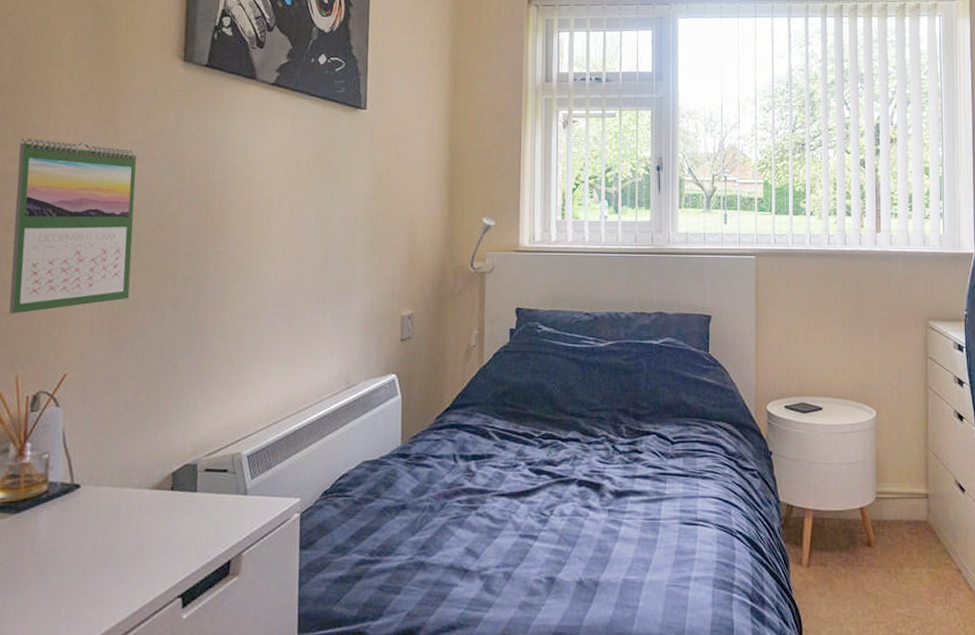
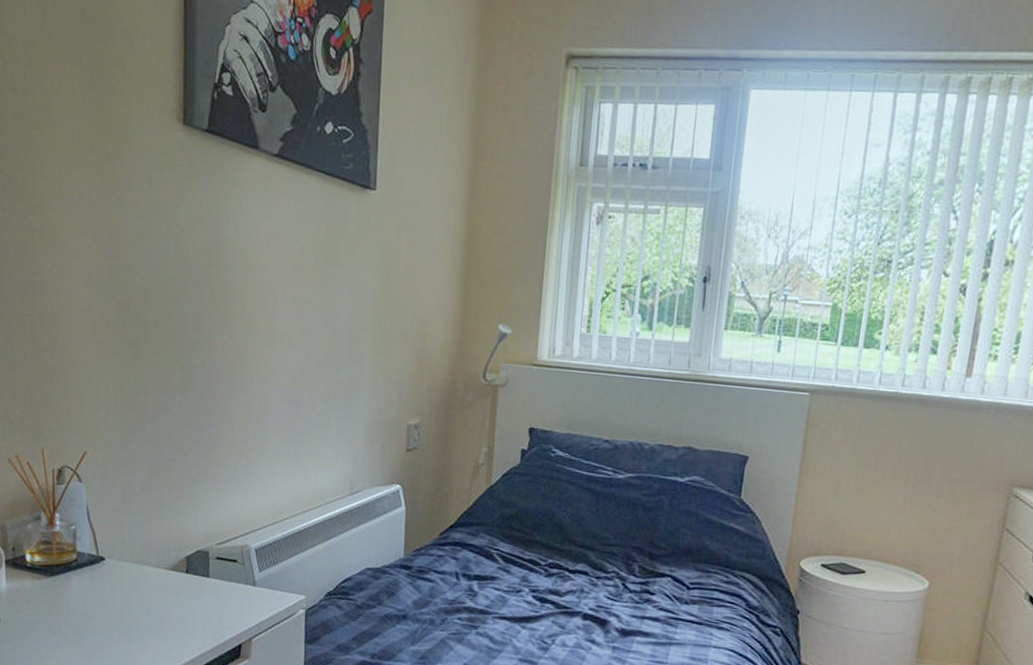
calendar: present [9,138,137,314] -> none [28,205,141,388]

